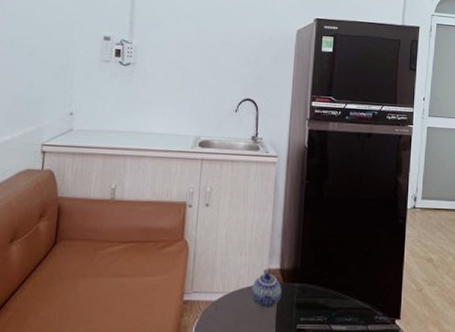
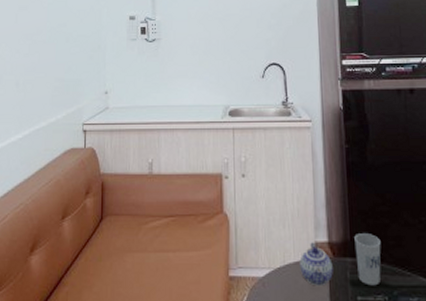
cup: none [303,262,327,308] -> present [354,234,381,286]

